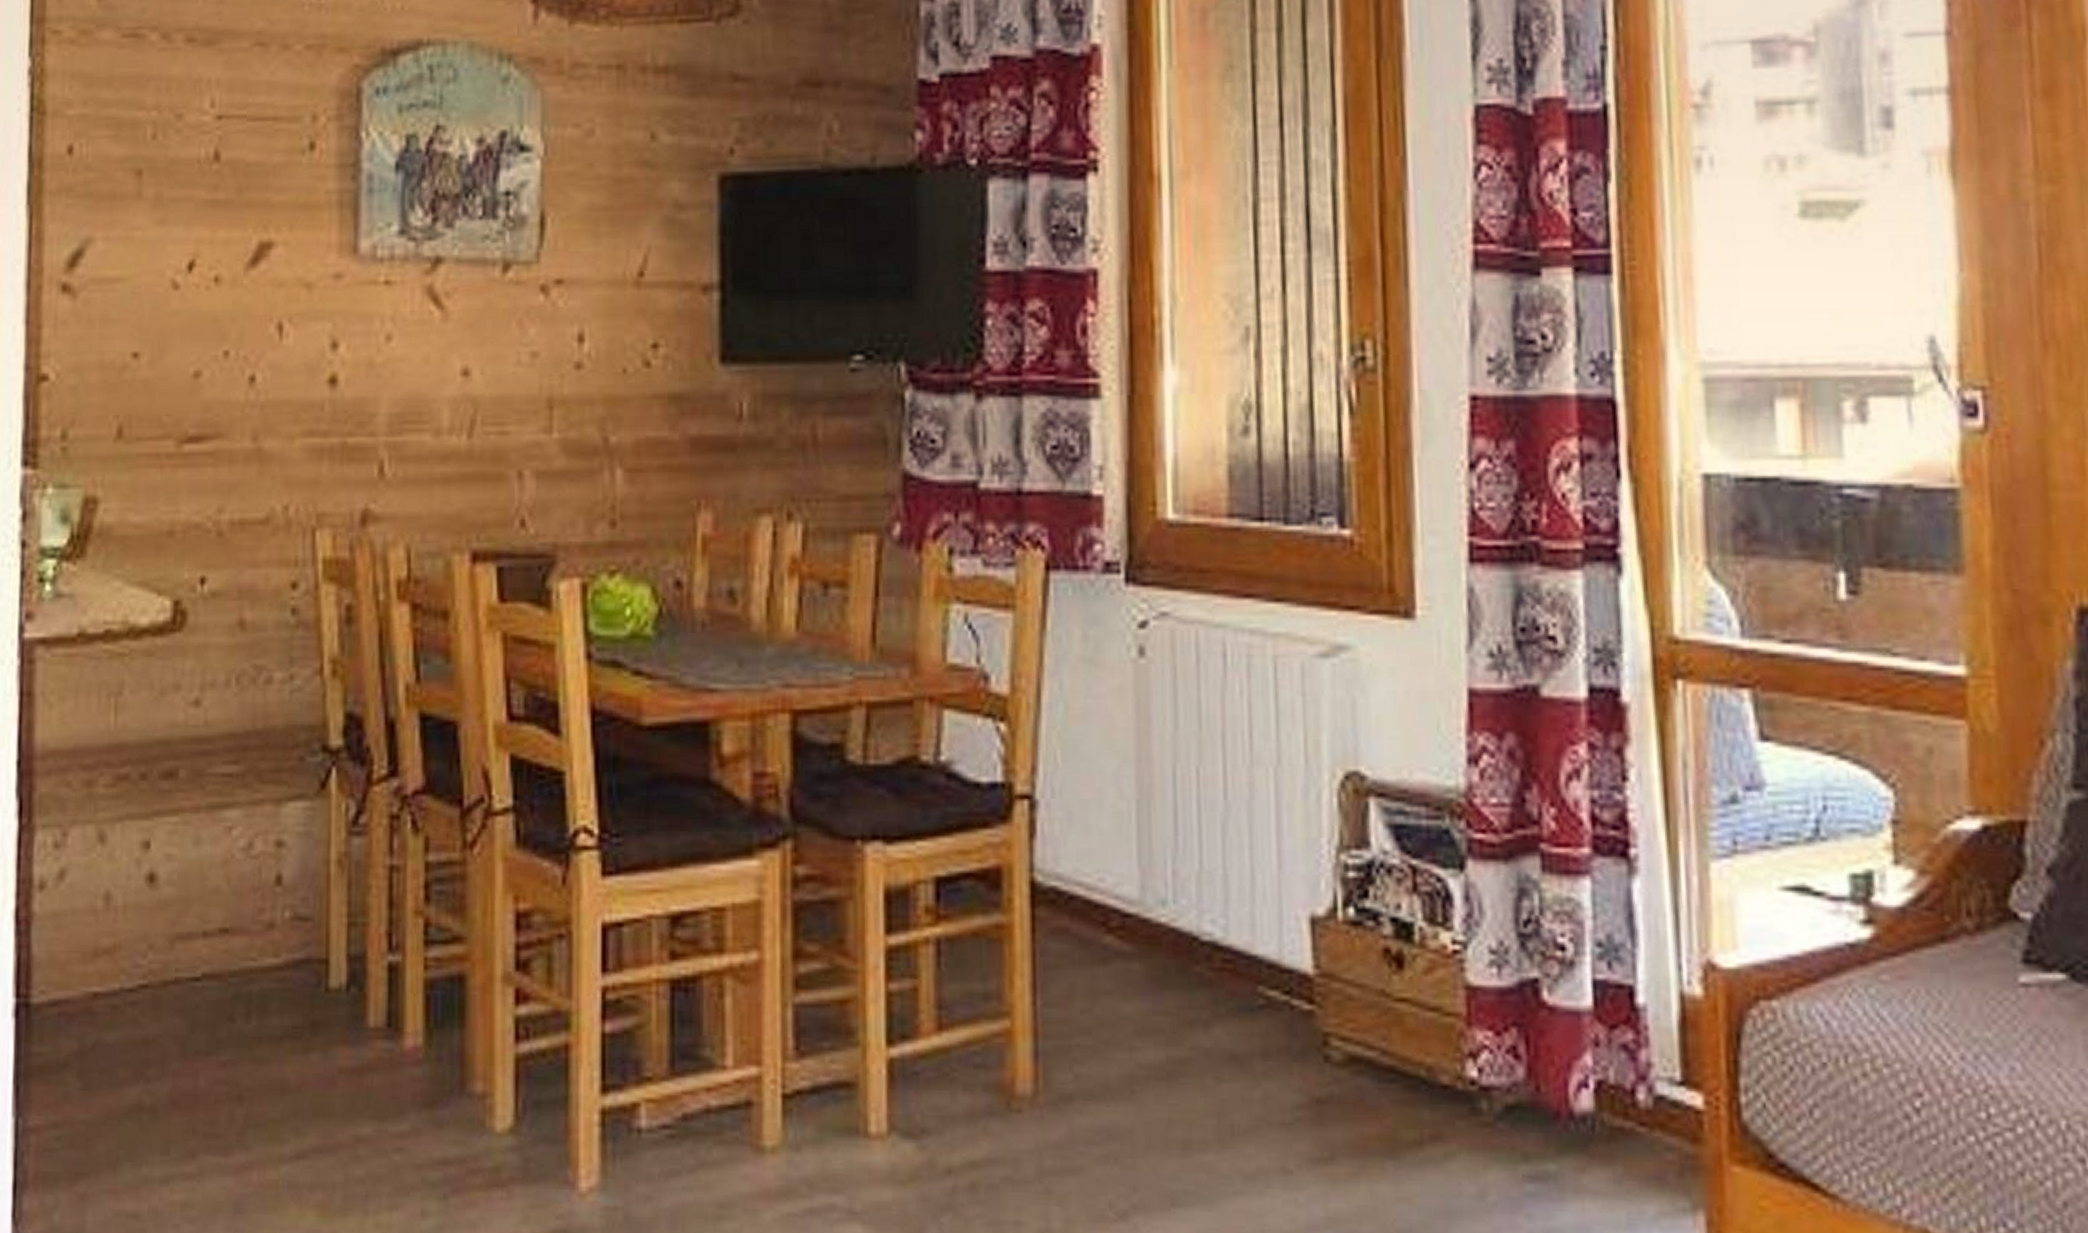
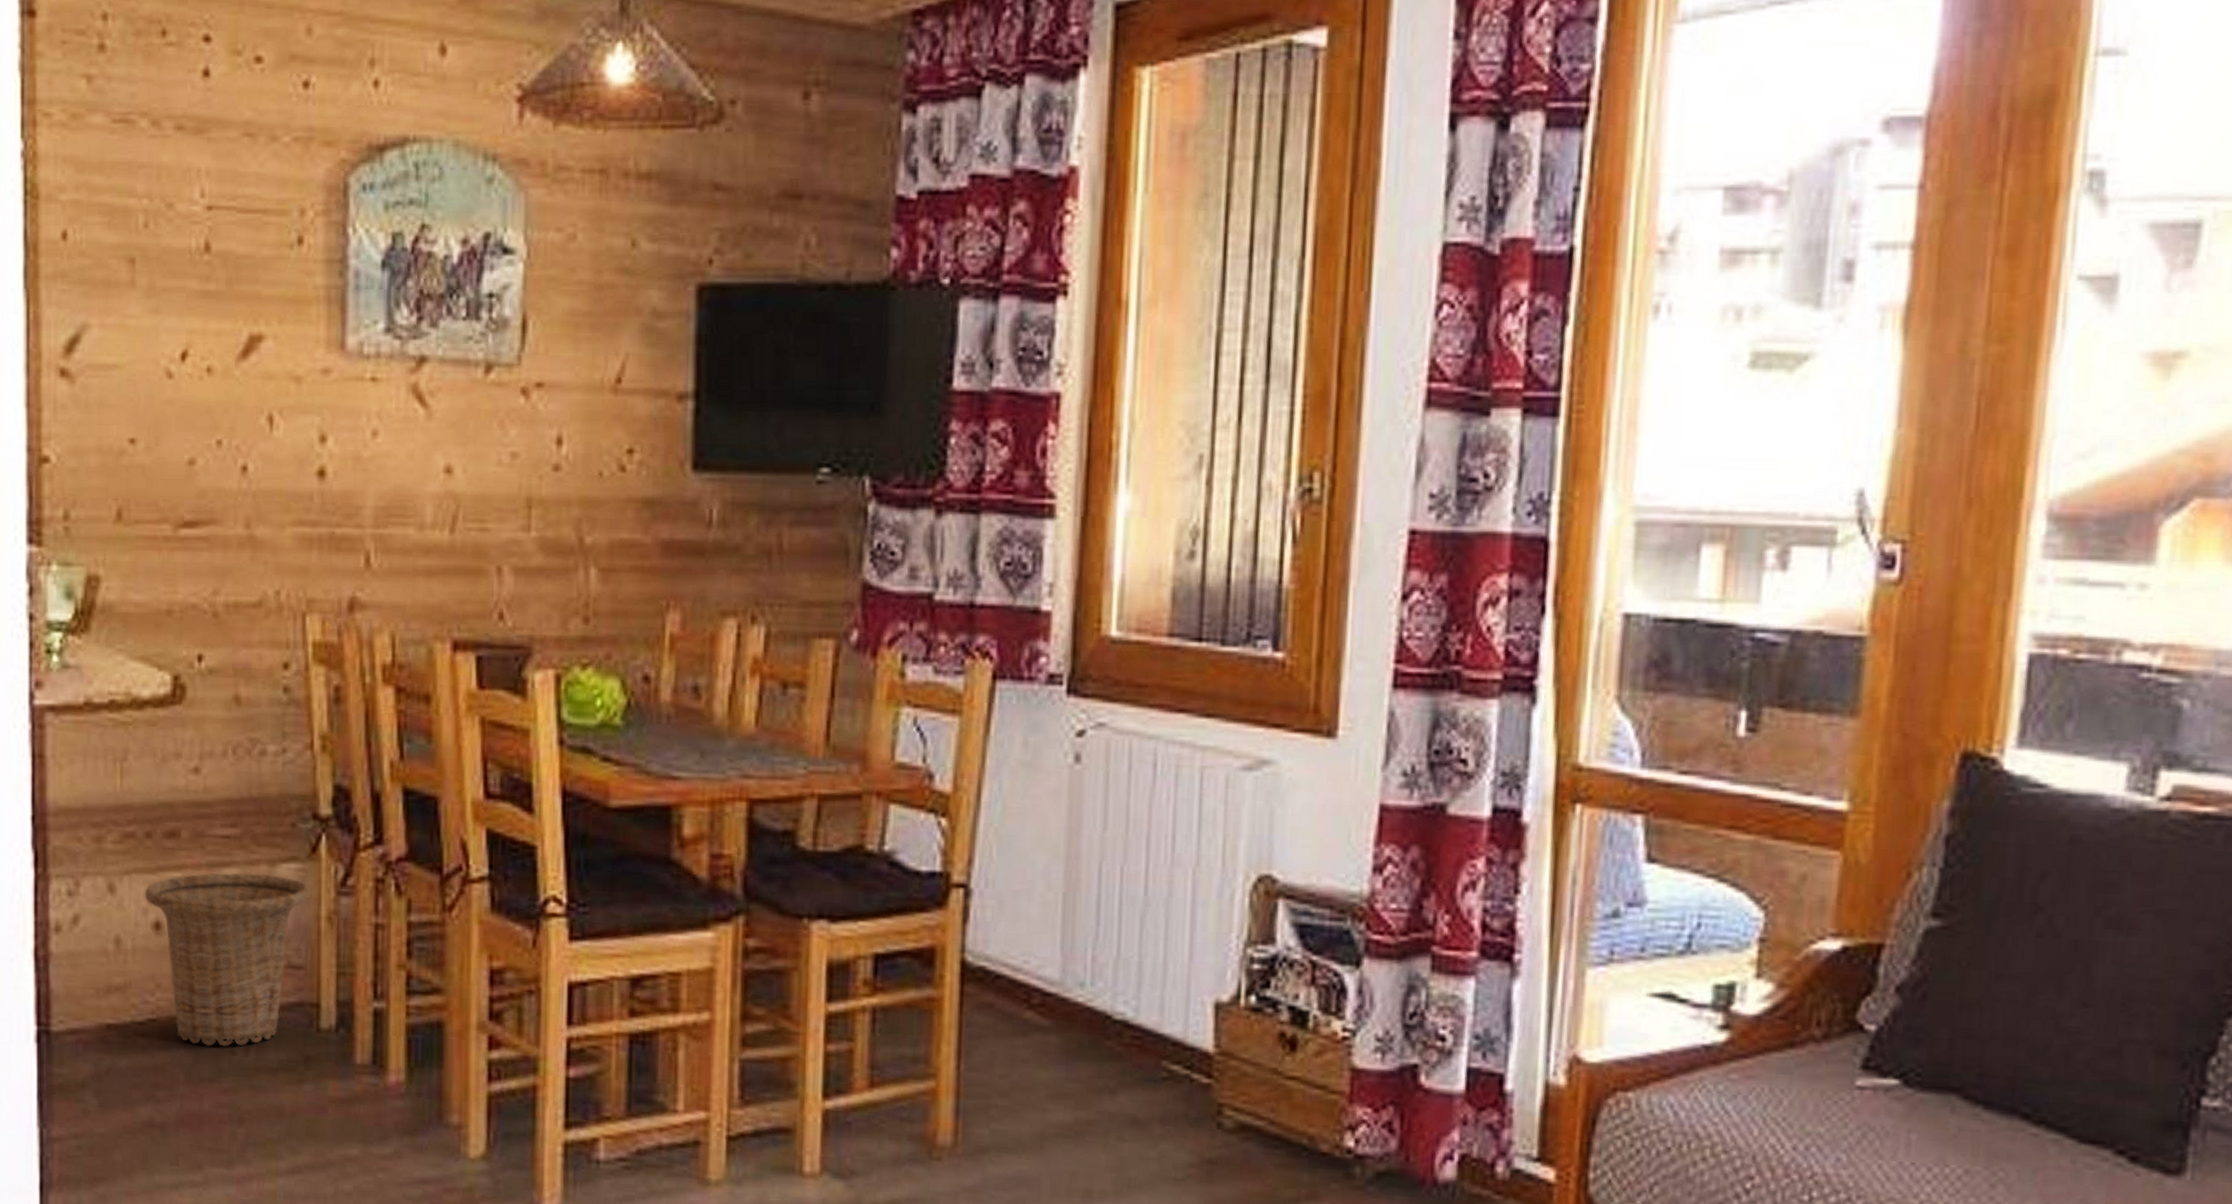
basket: none [138,814,318,1015] -> present [145,872,309,1047]

